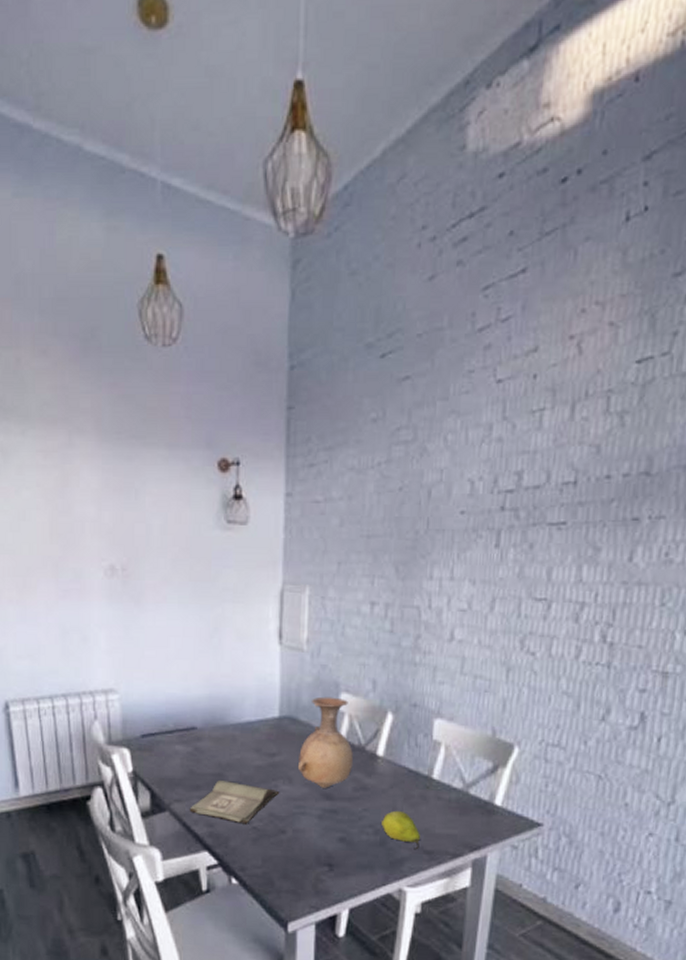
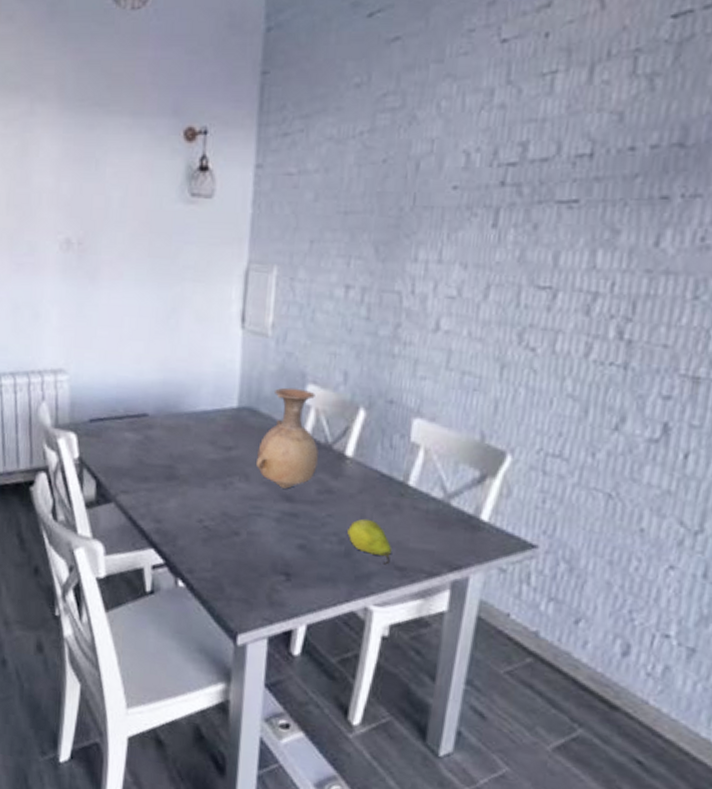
hardback book: present [189,779,280,824] -> none [136,472,235,523]

